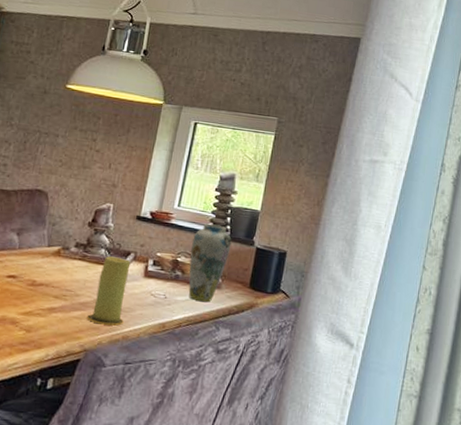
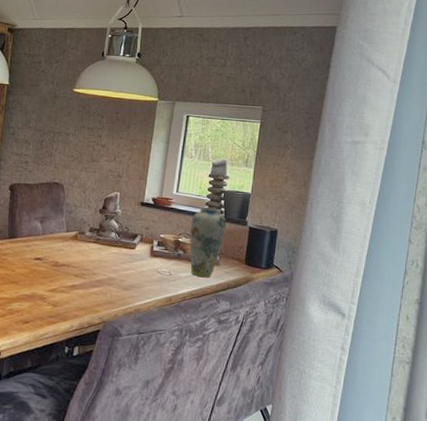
candle: present [87,256,131,326] -> none [103,239,138,300]

